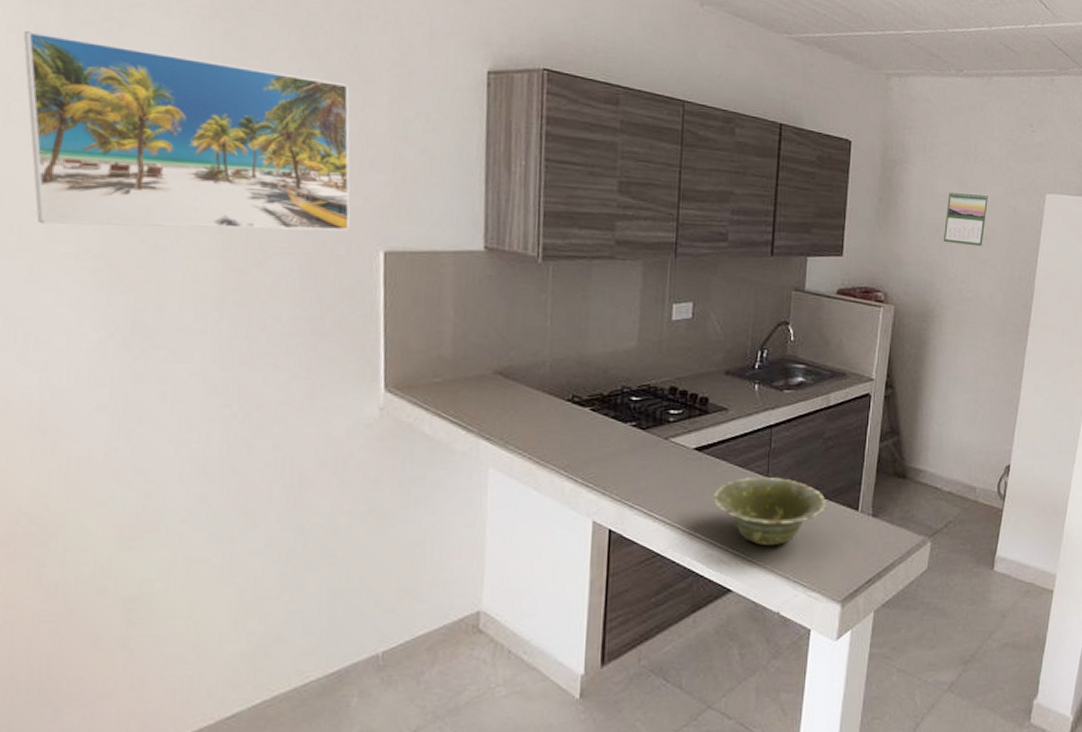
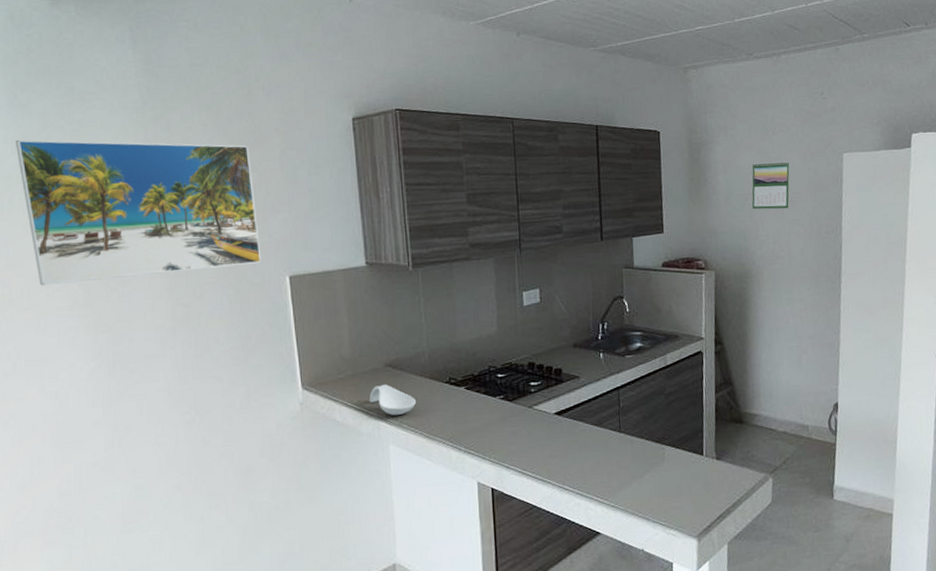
spoon rest: none [470,394,529,433] -> present [370,384,417,415]
dish: present [713,476,827,545] -> none [575,432,675,492]

